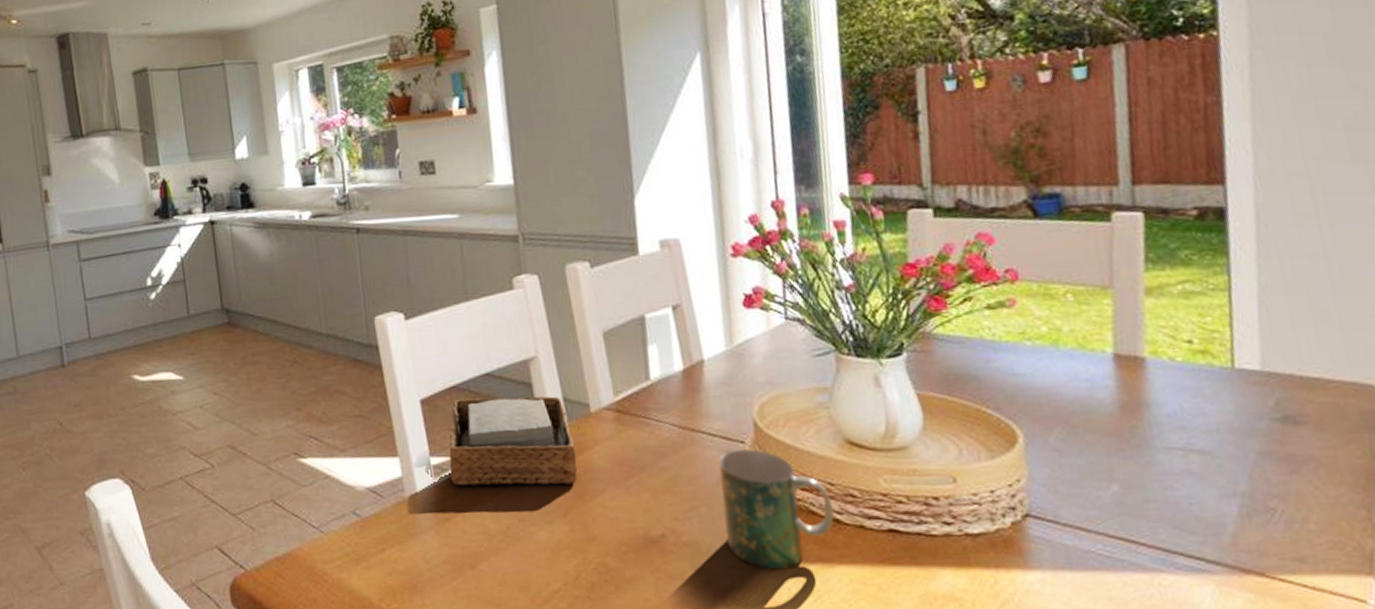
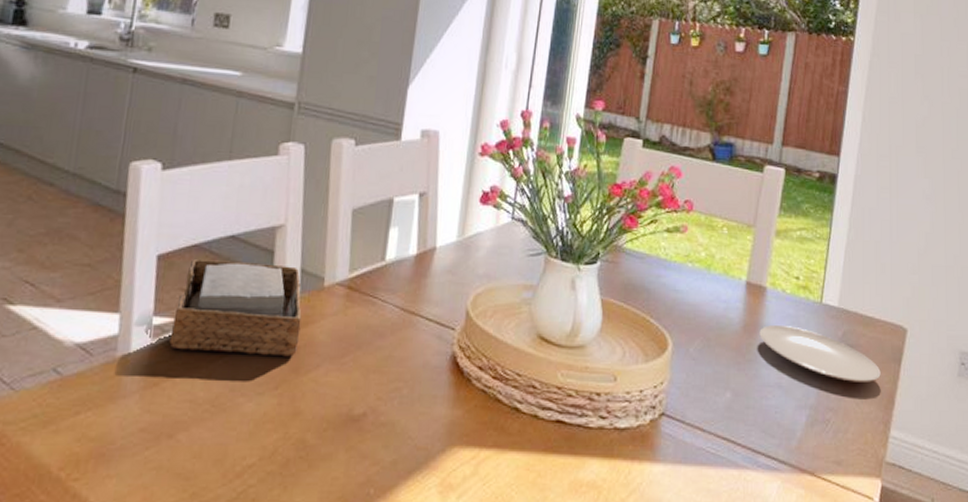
mug: present [718,449,834,570] -> none [419,336,516,453]
plate: none [1145,400,1349,461] -> present [759,324,881,382]

